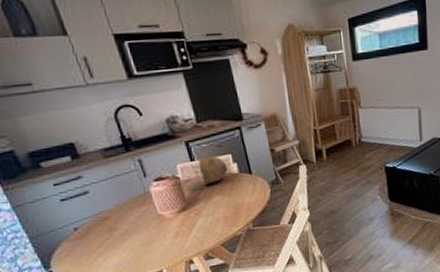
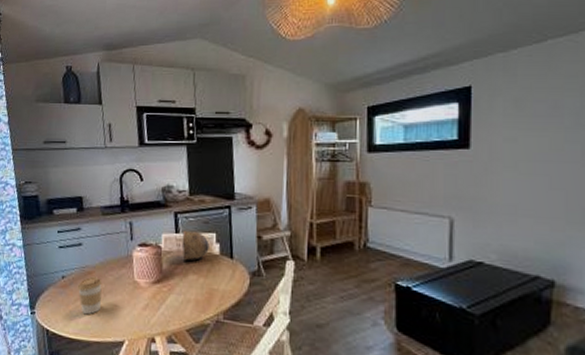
coffee cup: none [95,220,128,258] -> present [77,276,102,315]

